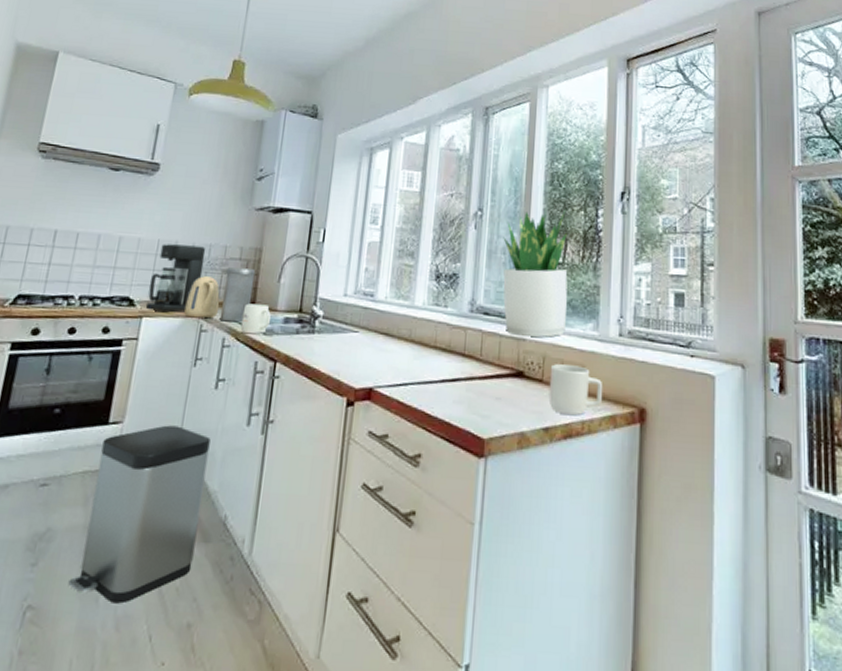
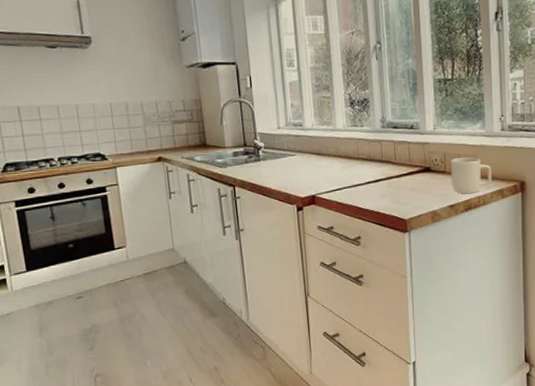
pedal bin: present [68,425,211,604] -> none [115,243,208,364]
coffee maker: present [145,244,206,313] -> none [114,104,156,162]
kettle: present [184,276,220,319] -> none [148,128,178,163]
canister: present [219,267,256,323] -> none [175,117,203,162]
mug: present [240,303,271,335] -> none [198,144,223,169]
planter: present [503,207,568,338] -> none [401,33,459,142]

